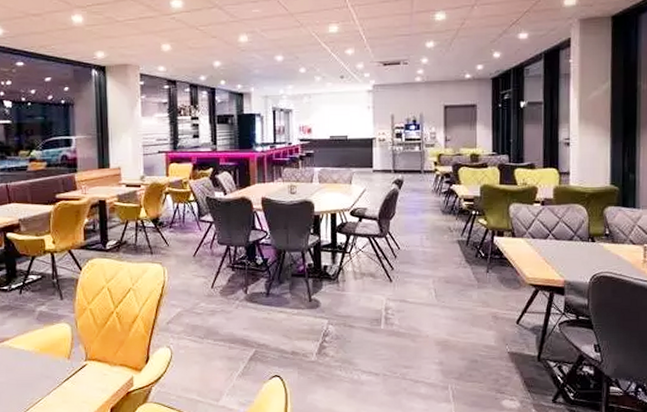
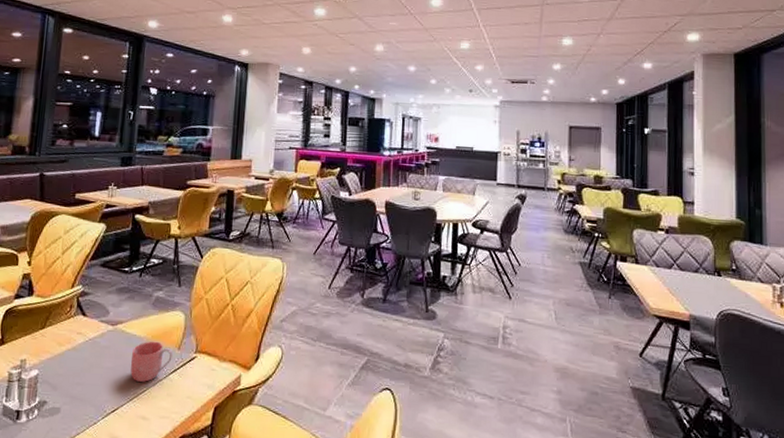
mug: none [23,353,64,392] -> present [130,341,174,382]

